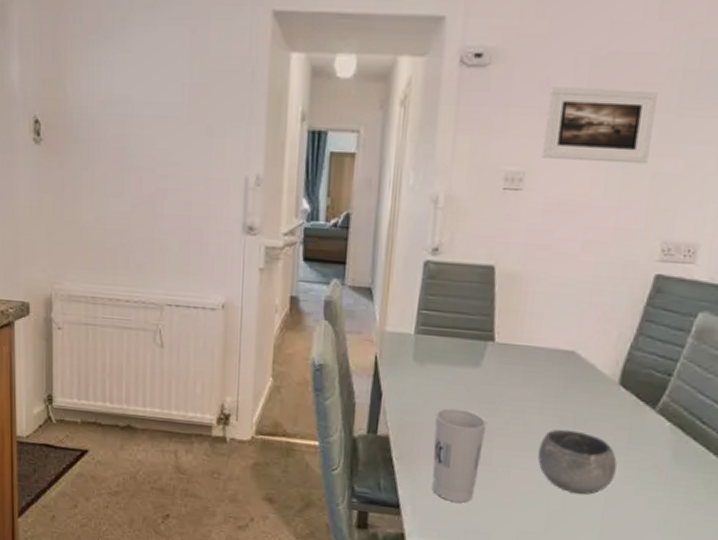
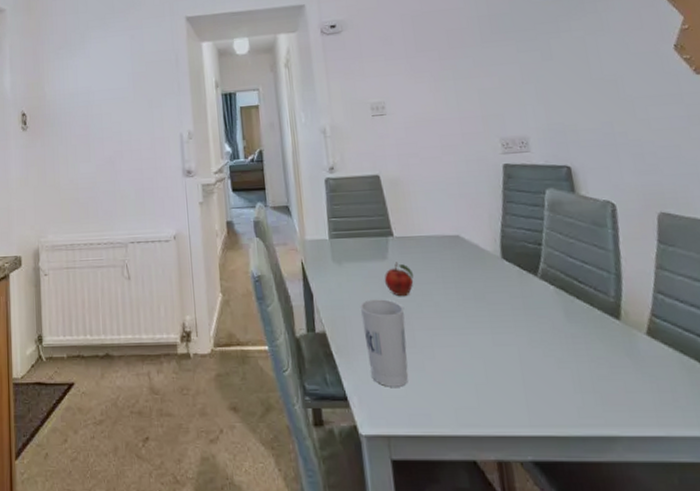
fruit: none [471,371,508,411] -> present [384,262,414,297]
bowl: present [538,429,617,495] -> none [452,304,523,365]
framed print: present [541,87,658,164] -> none [388,34,472,90]

